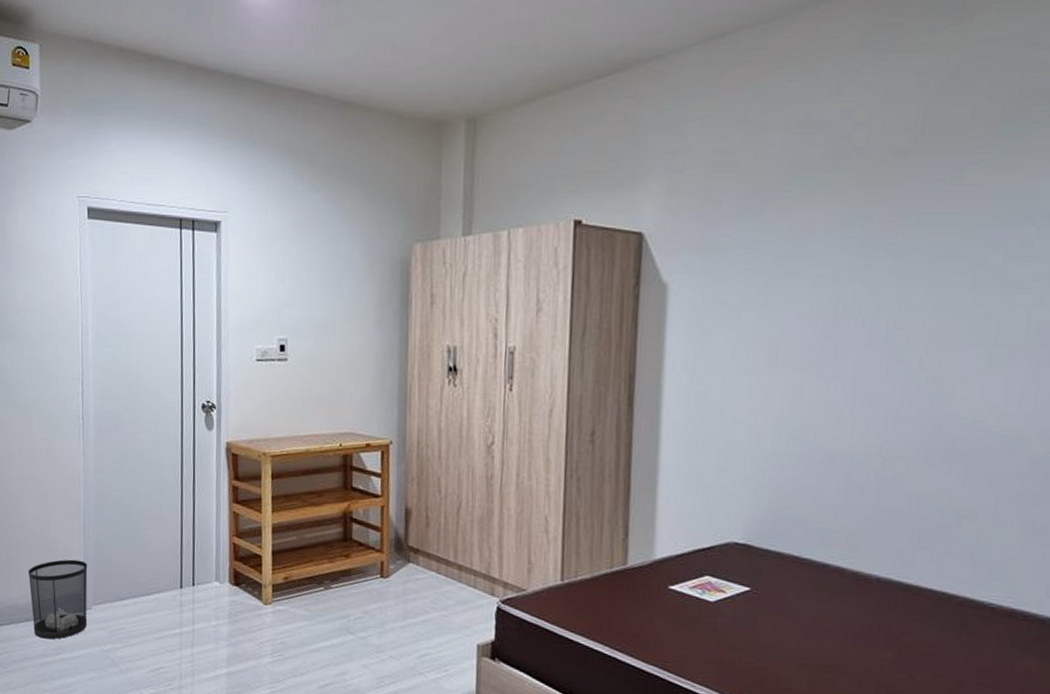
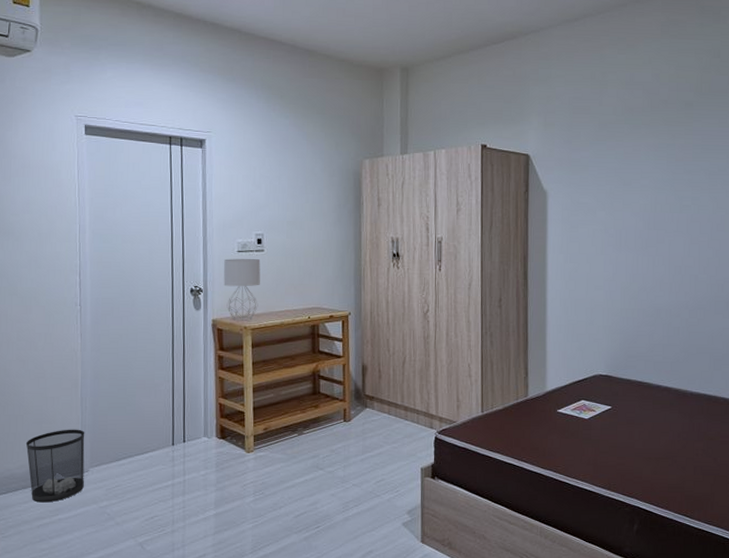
table lamp: none [240,369,283,446] -> present [224,259,261,321]

